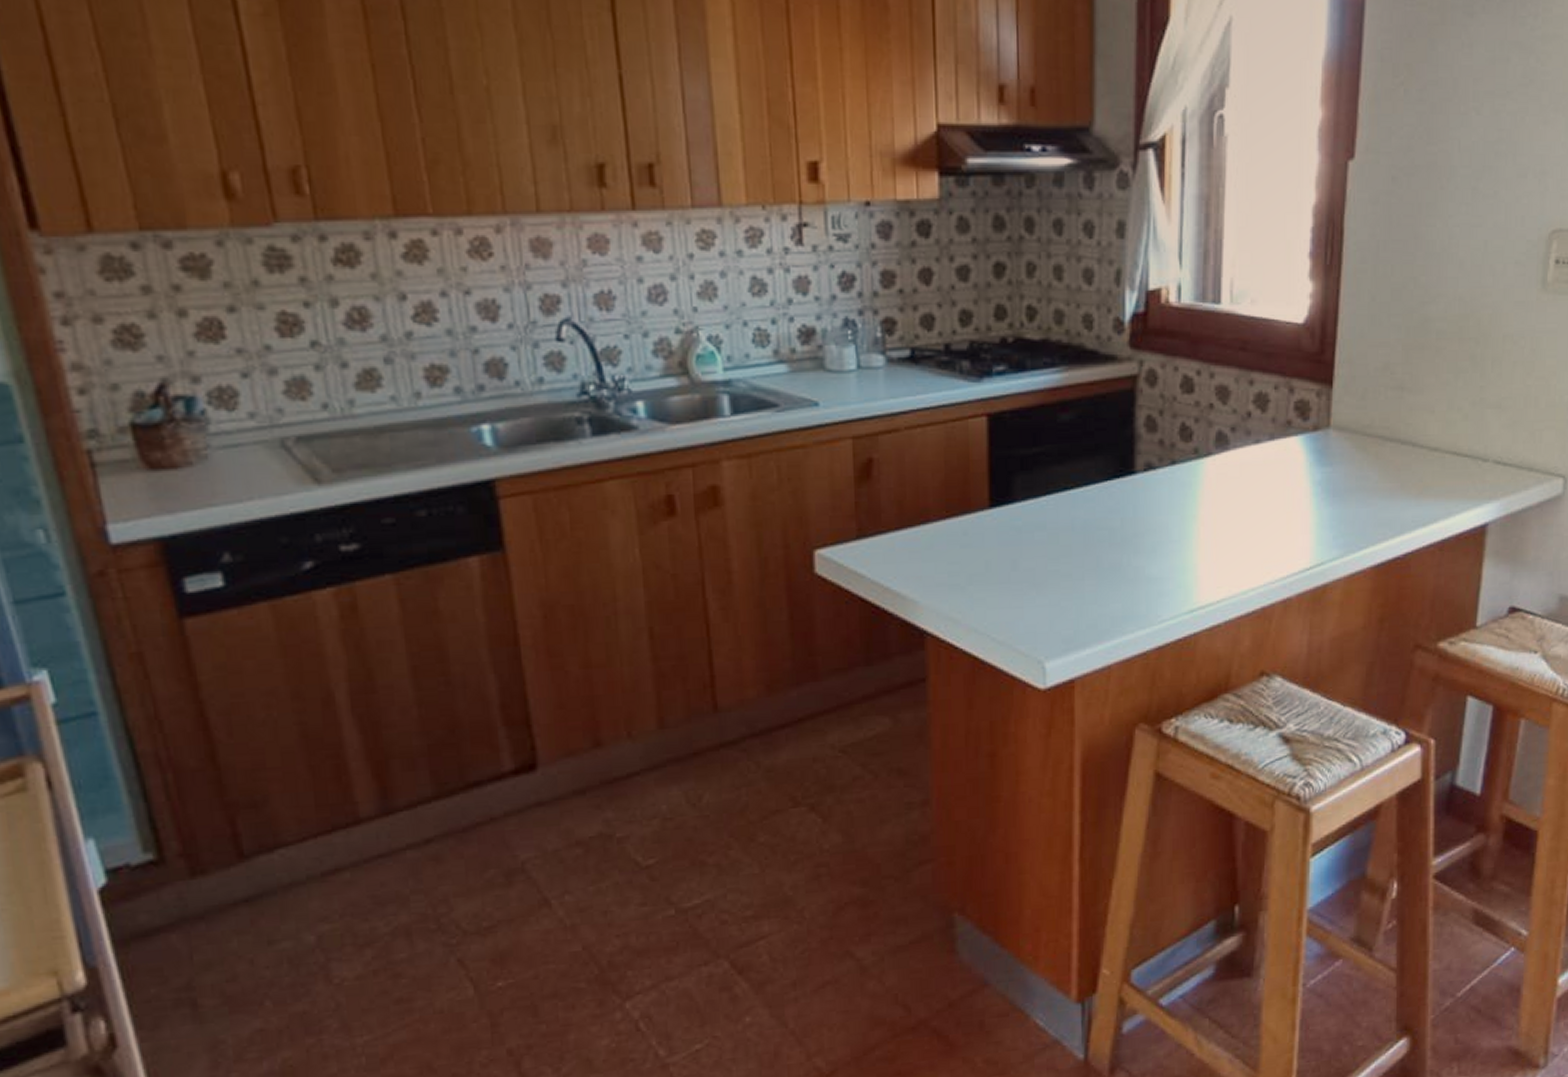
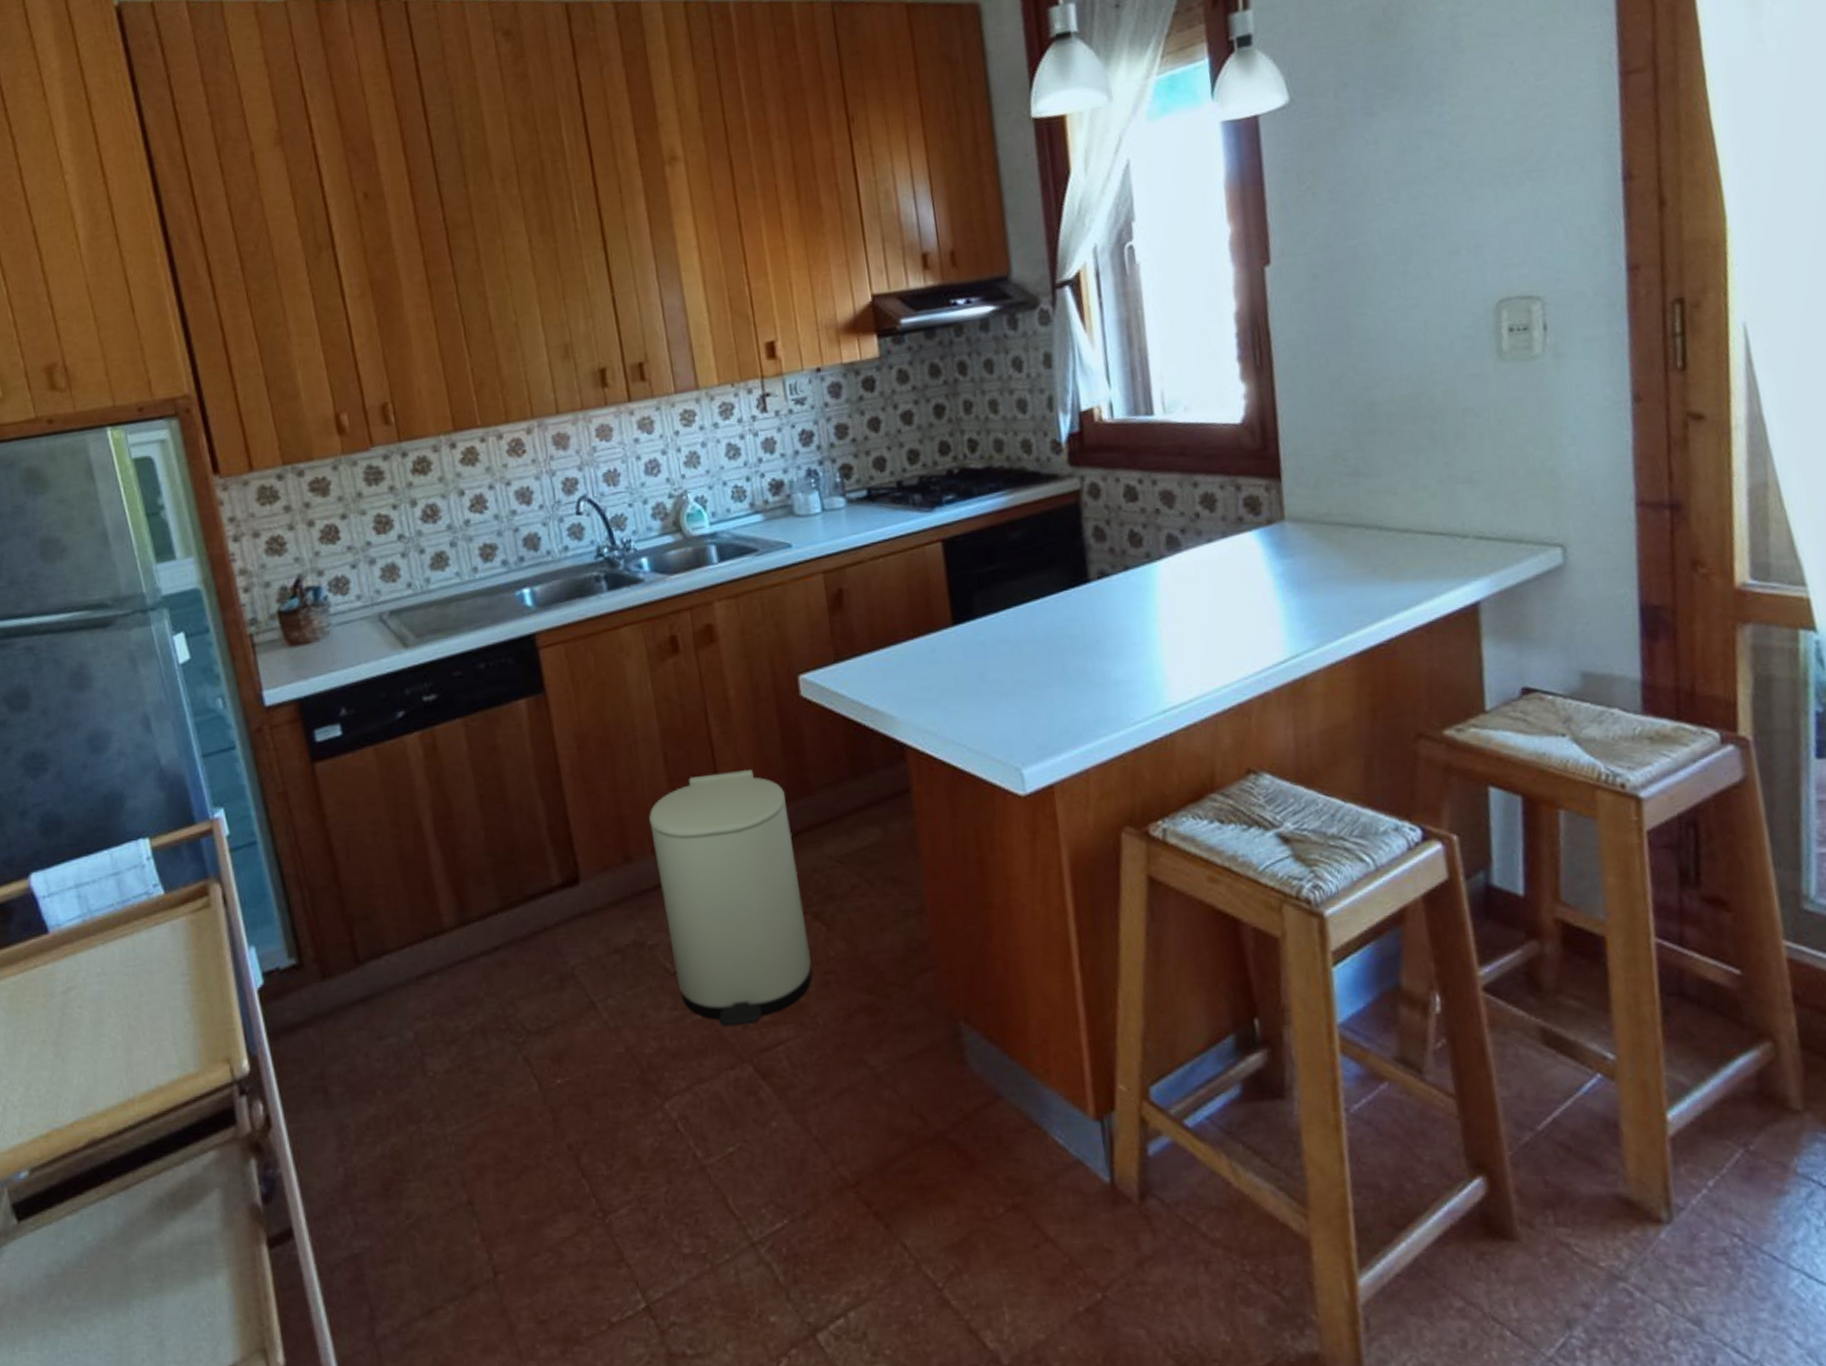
pedal bin: none [627,649,803,923] -> present [649,769,812,1027]

